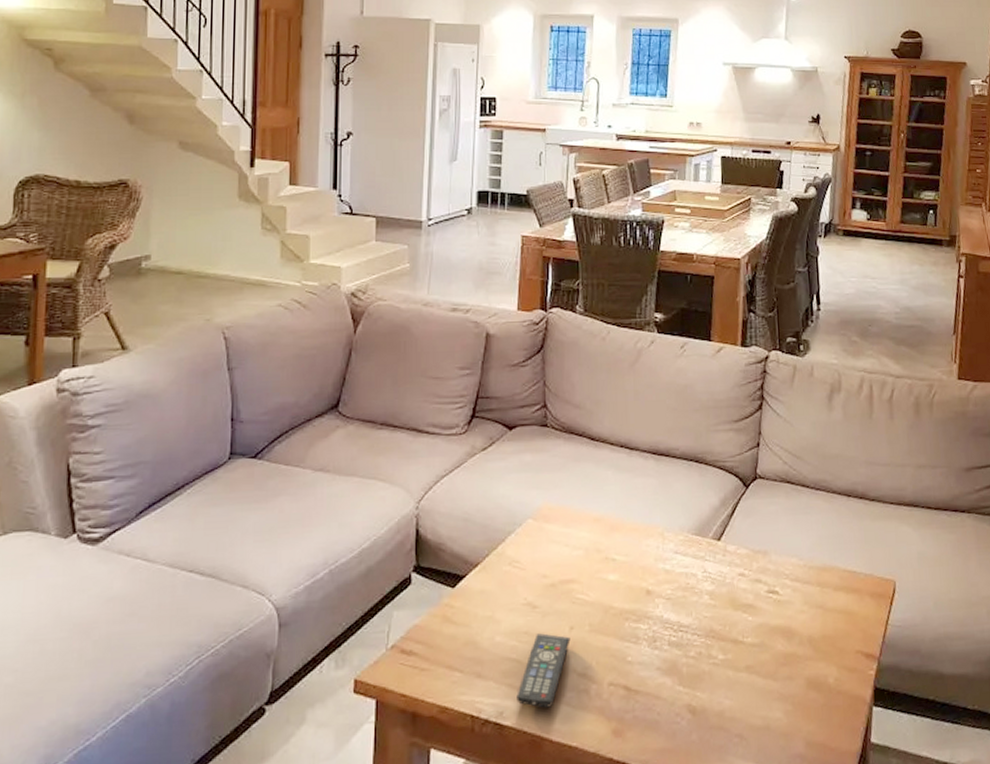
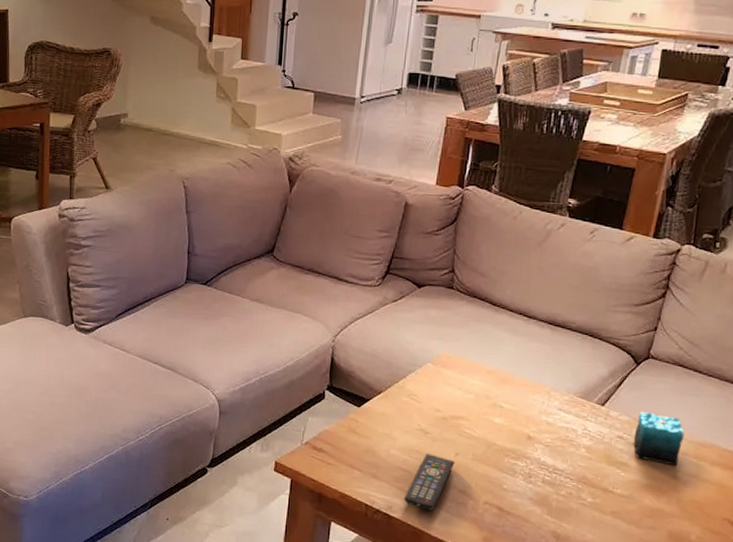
candle: none [755,540,804,599] -> present [633,411,685,466]

